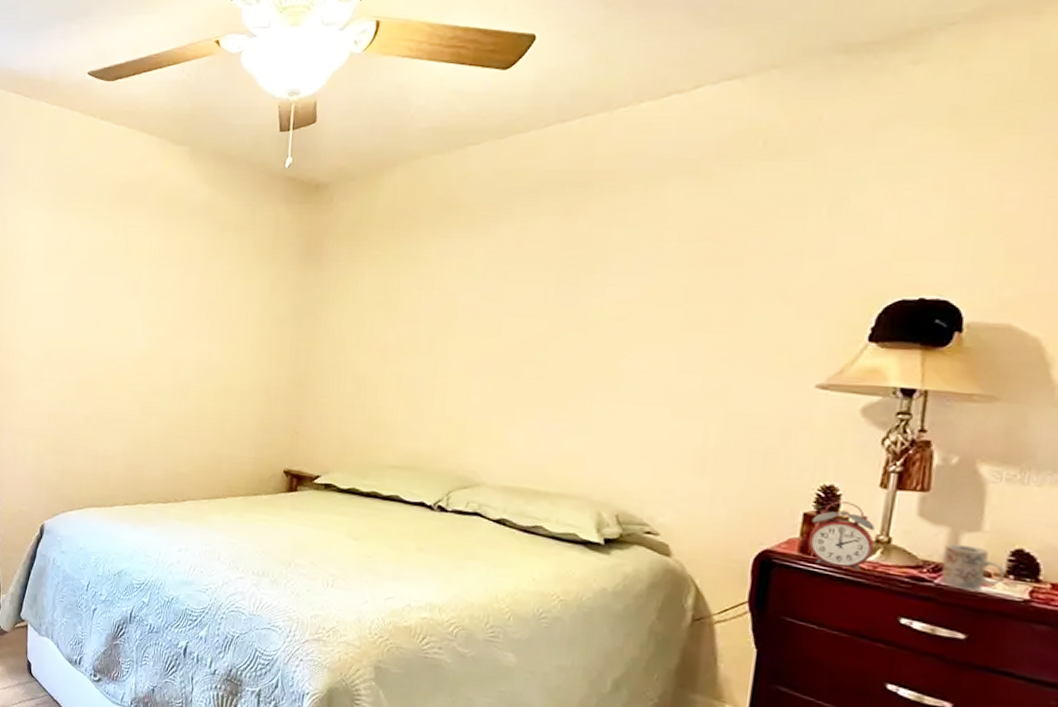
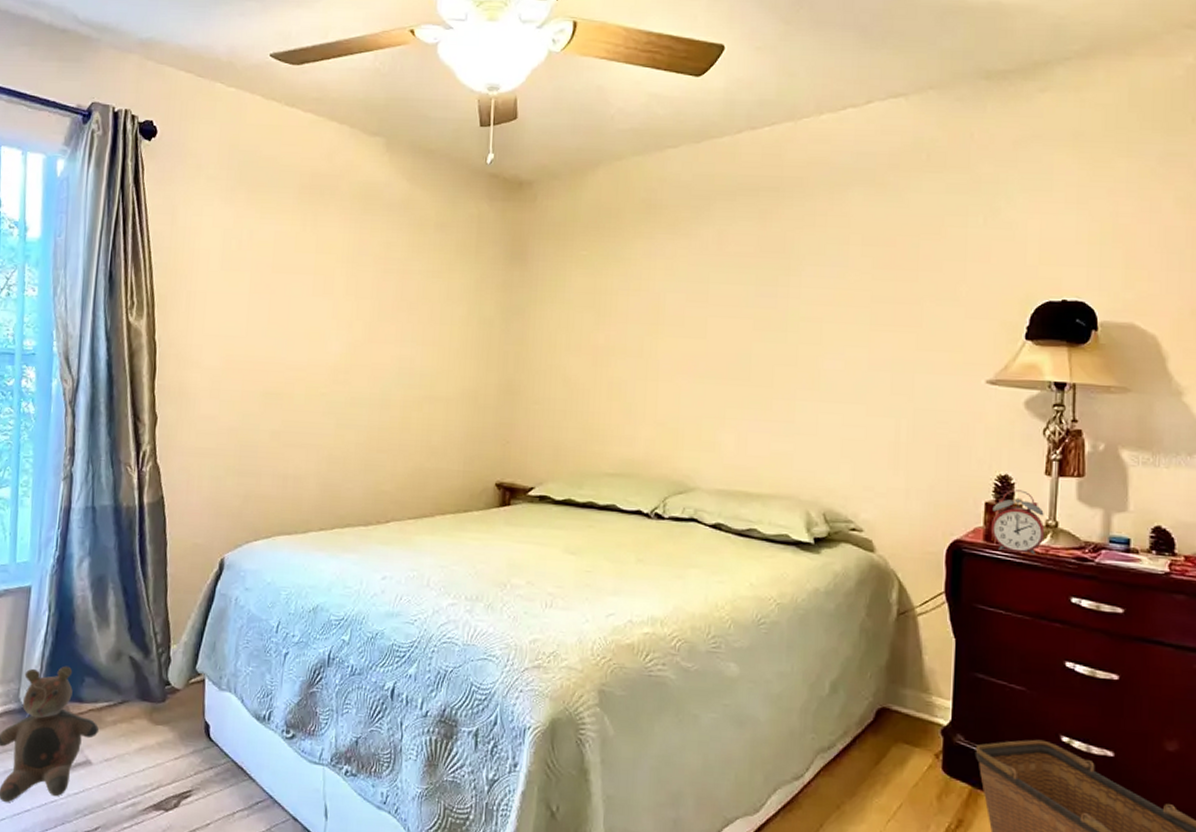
mug: present [940,543,1006,591] -> none [1100,524,1150,567]

